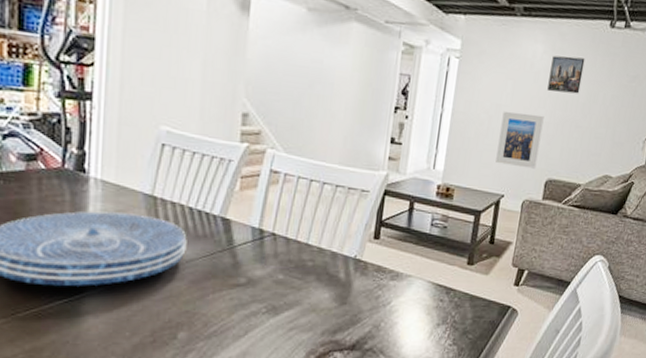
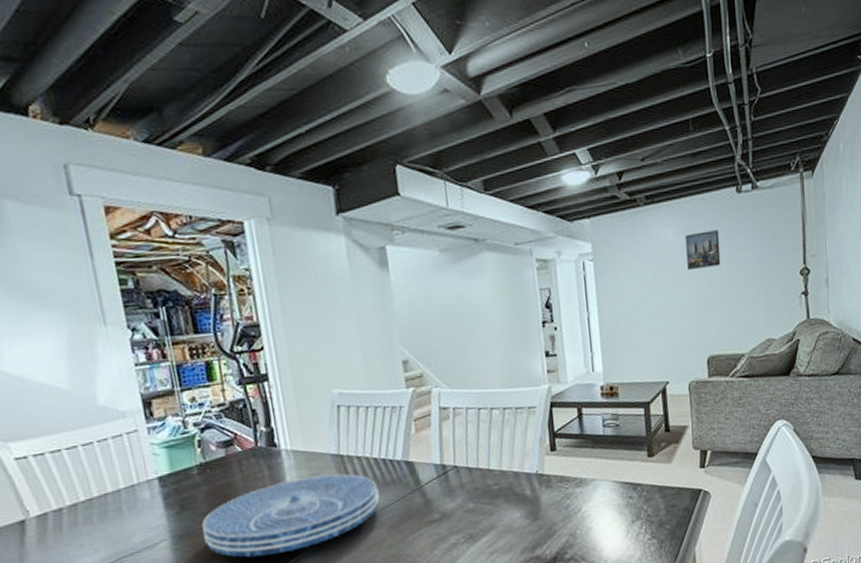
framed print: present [496,112,544,169] -> none [649,295,694,353]

